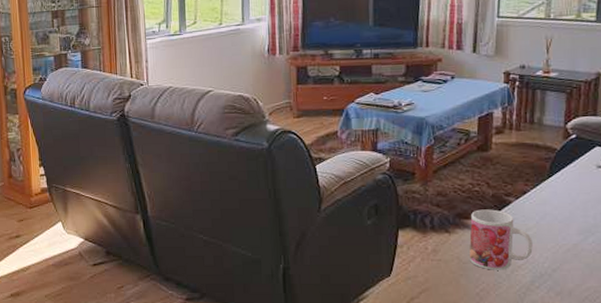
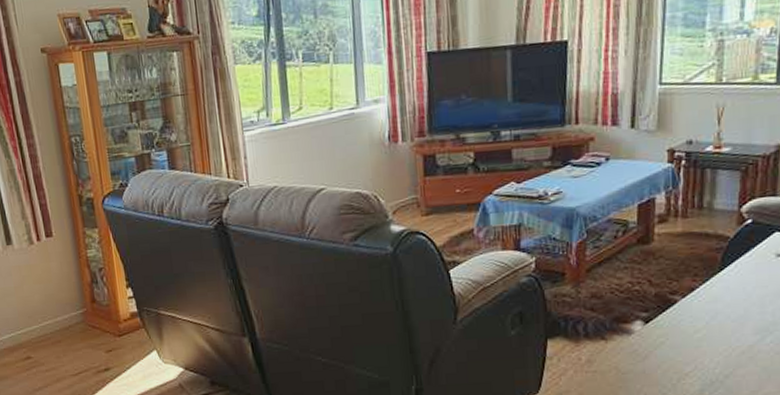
mug: present [469,209,533,270] -> none [629,310,702,380]

